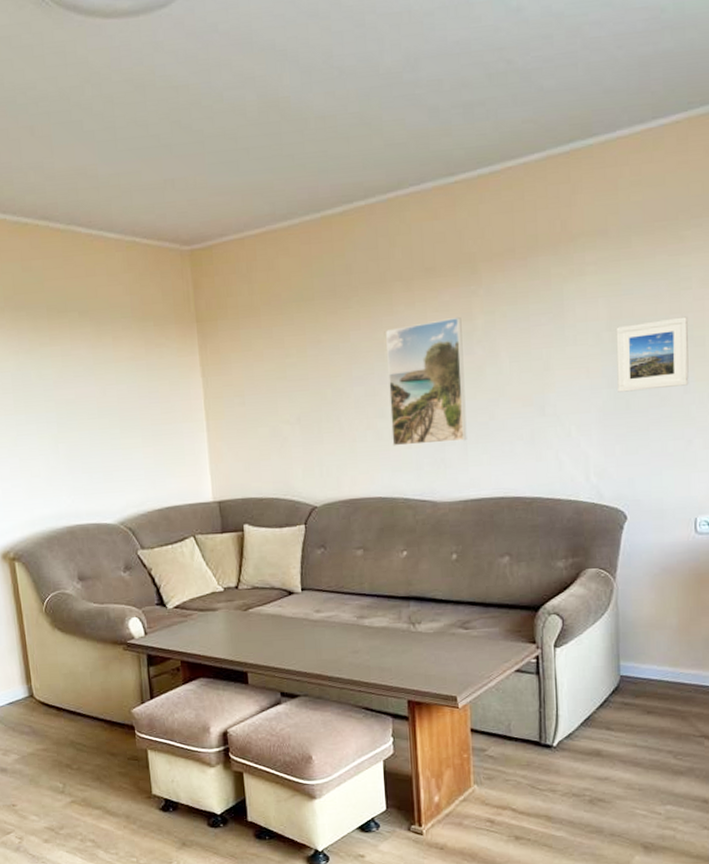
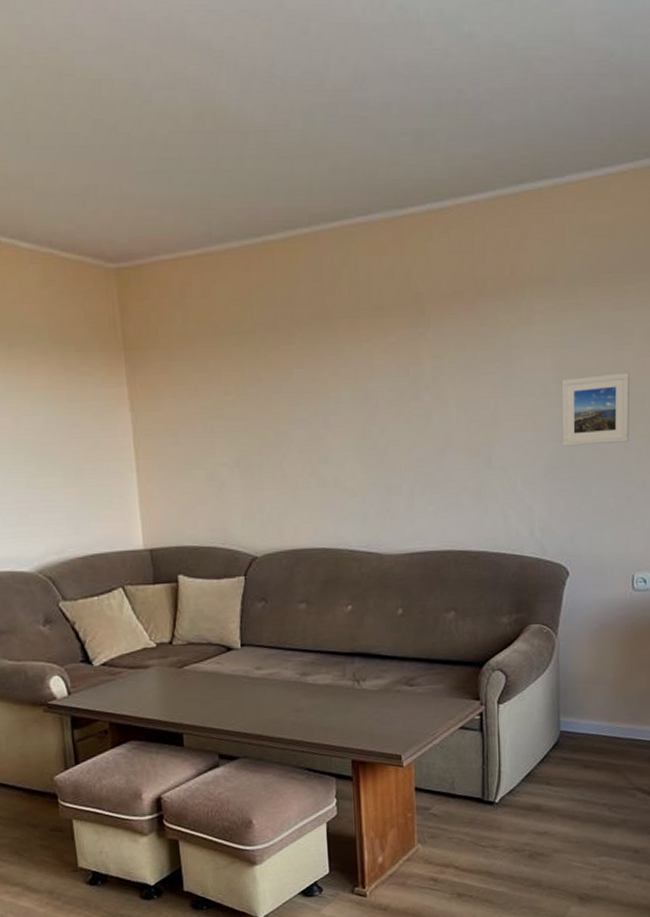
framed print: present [386,317,467,446] -> none [331,361,414,495]

